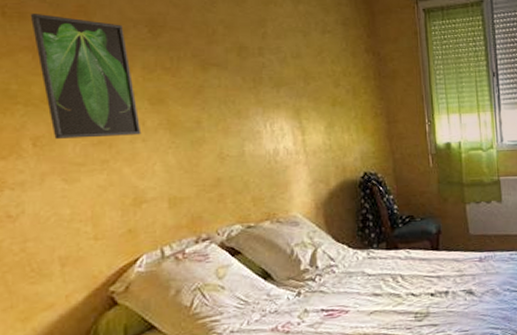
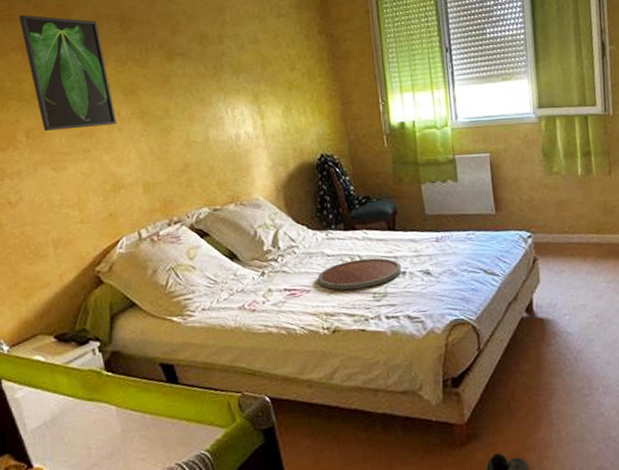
tray: none [357,277,444,310] -> present [317,258,401,290]

